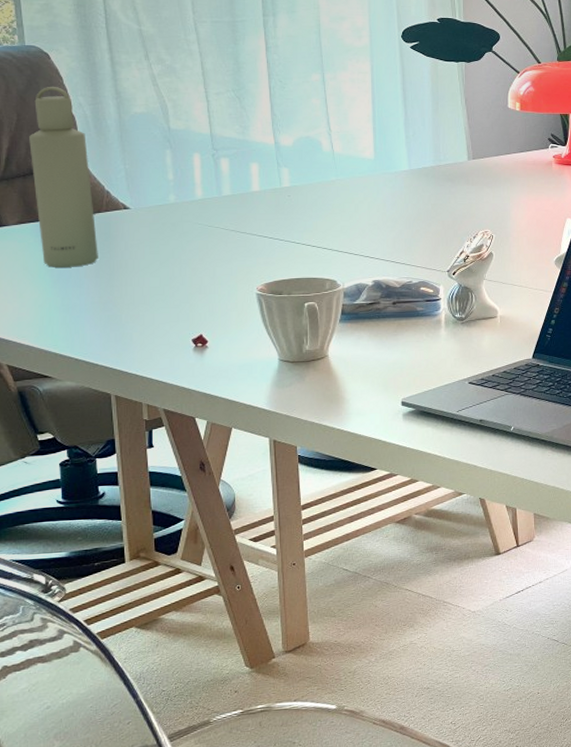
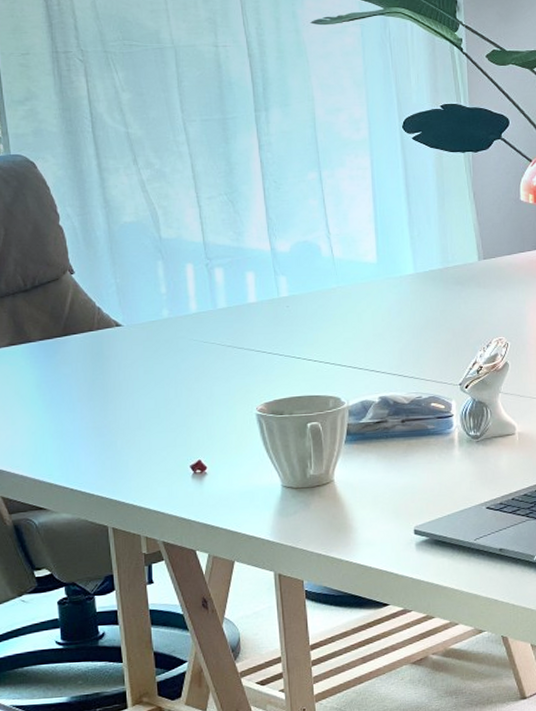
bottle: present [29,86,98,268] -> none [17,197,91,392]

